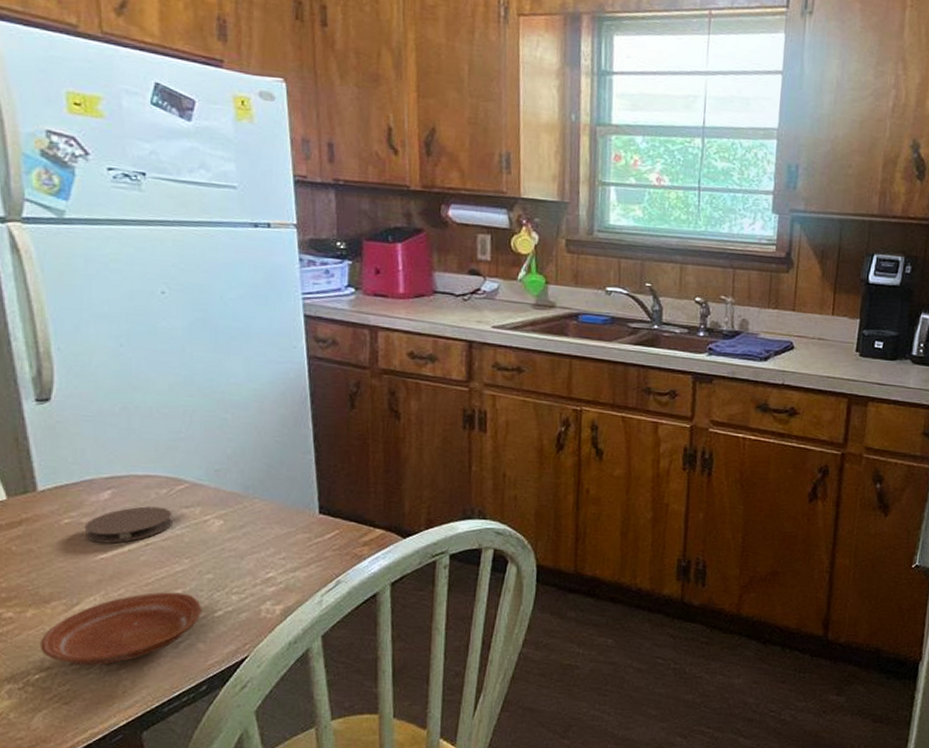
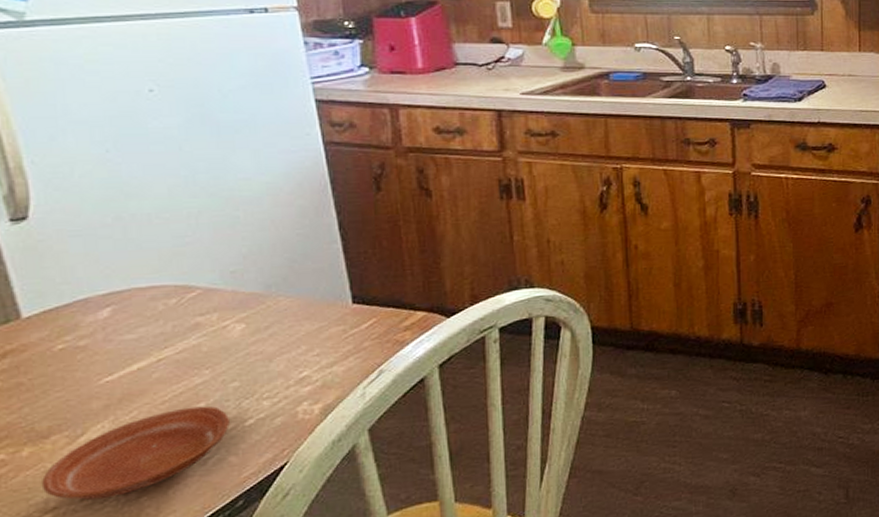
coaster: present [84,506,173,544] -> none [82,318,187,366]

